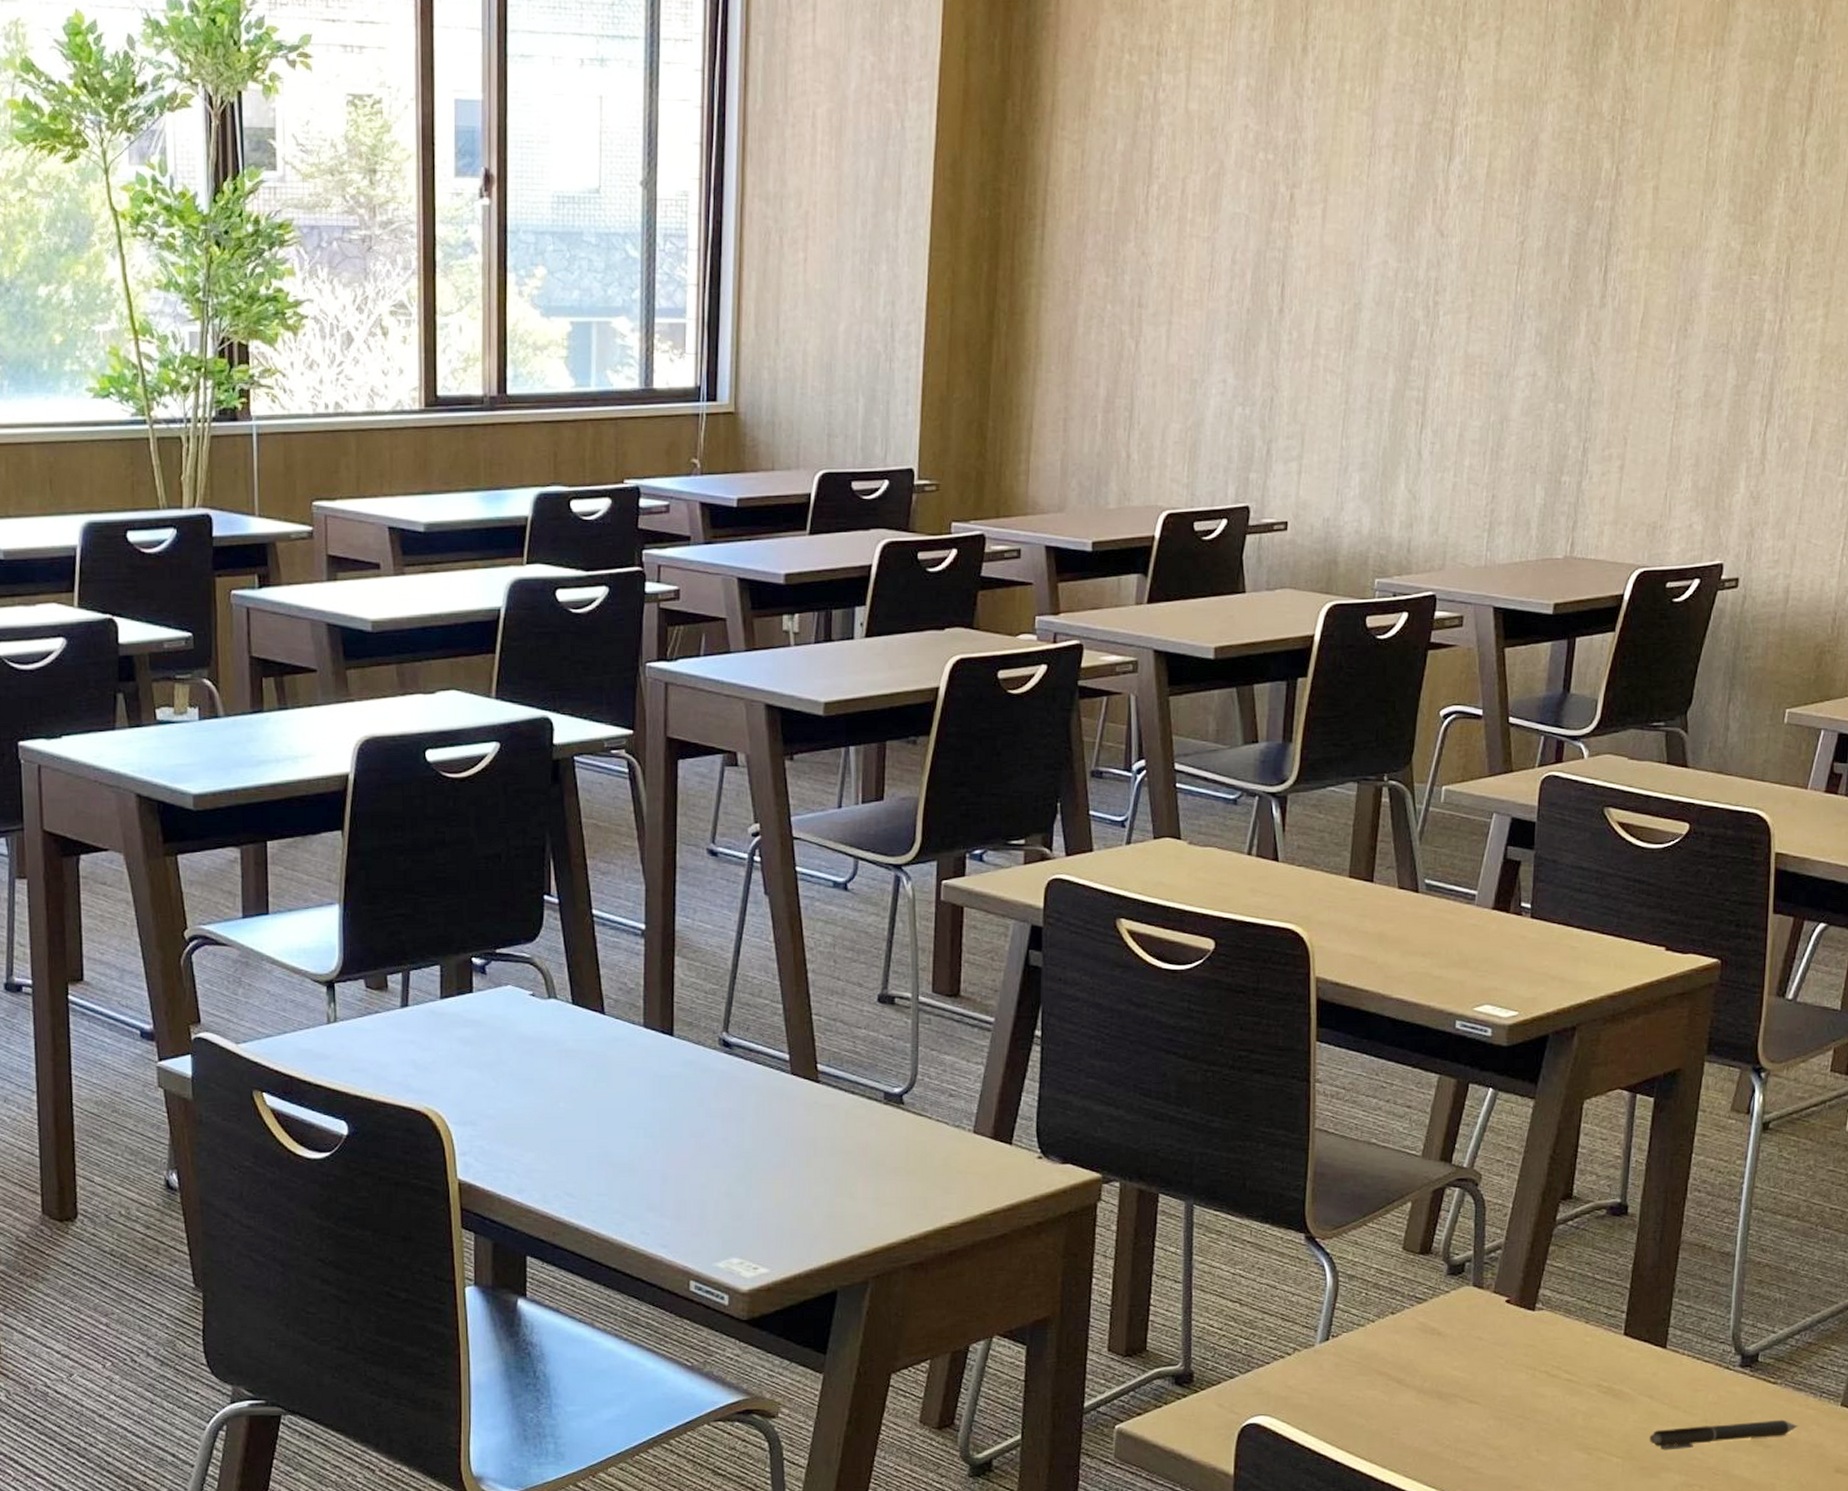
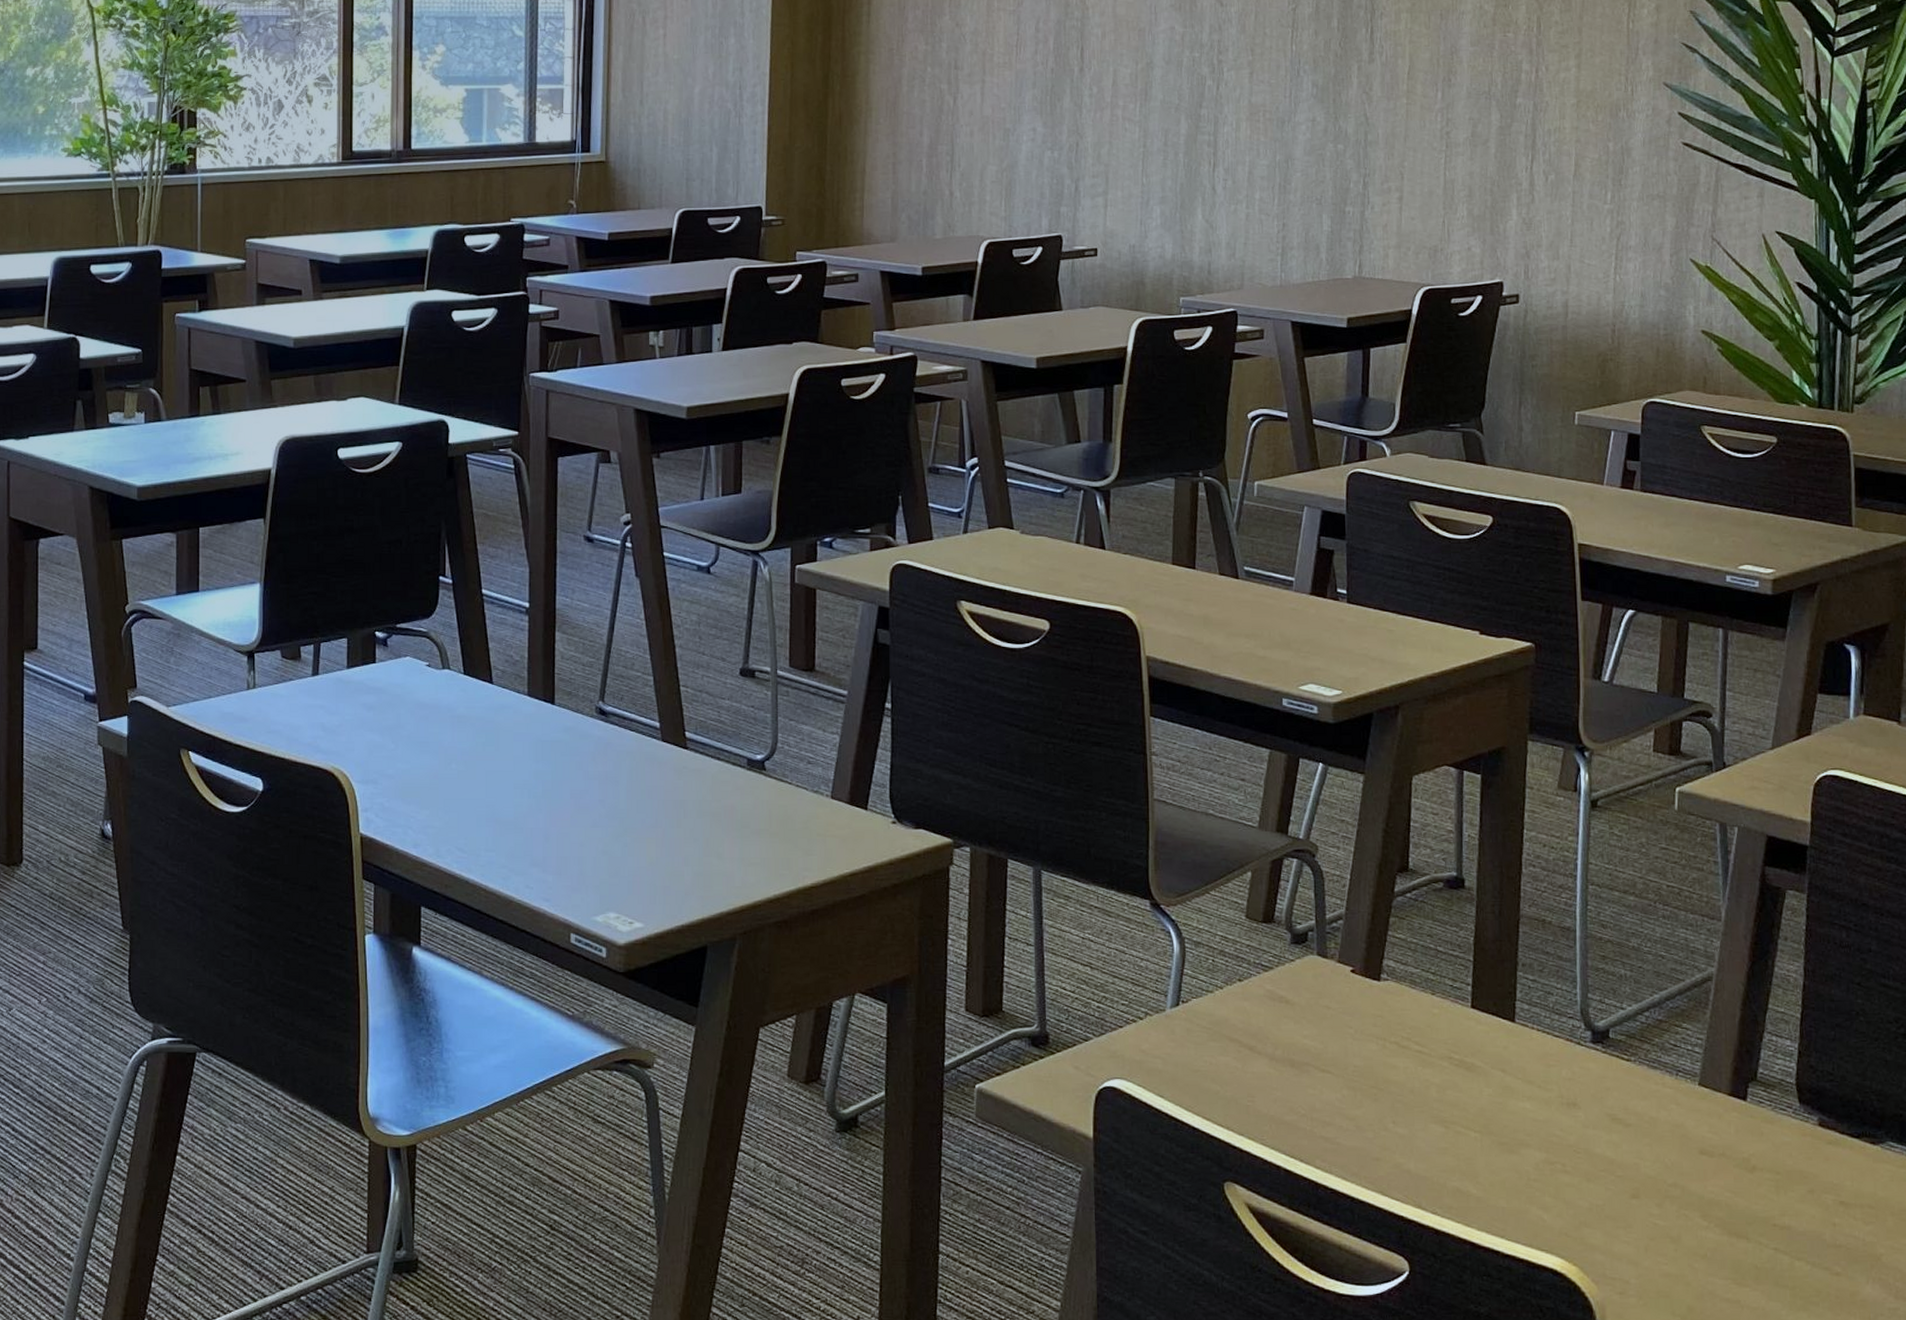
pen: present [1649,1419,1798,1451] -> none [1505,1098,1657,1126]

